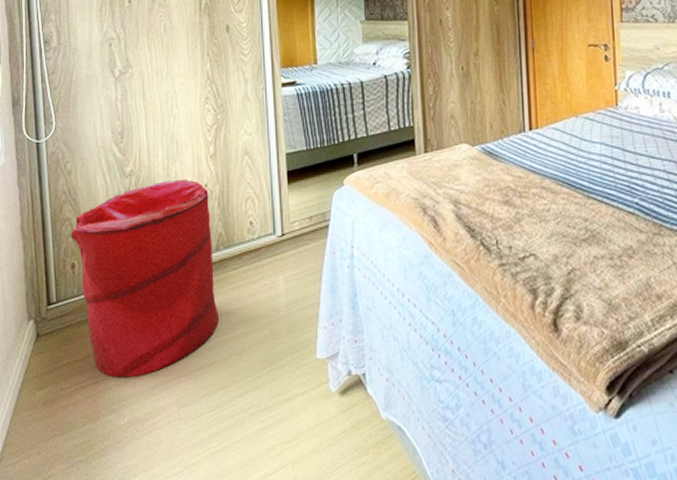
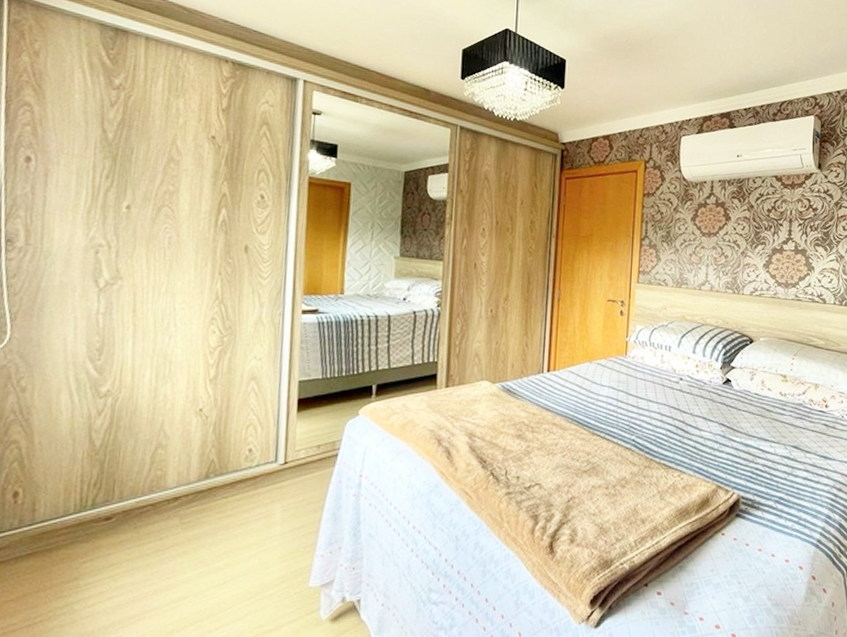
laundry hamper: present [70,179,219,378] -> none [15,402,203,618]

